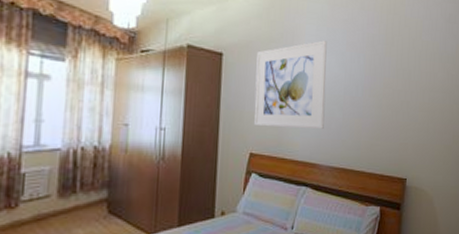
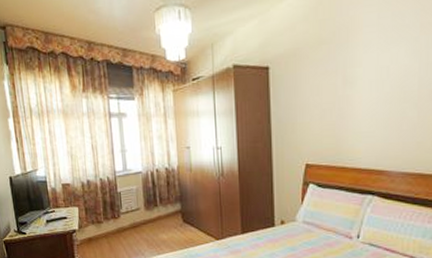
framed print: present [254,40,327,129] -> none [306,28,394,135]

